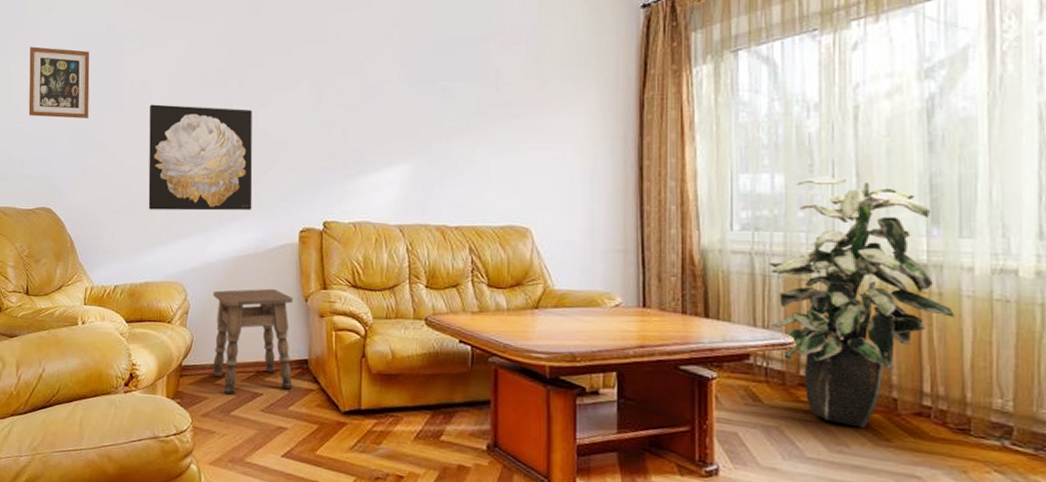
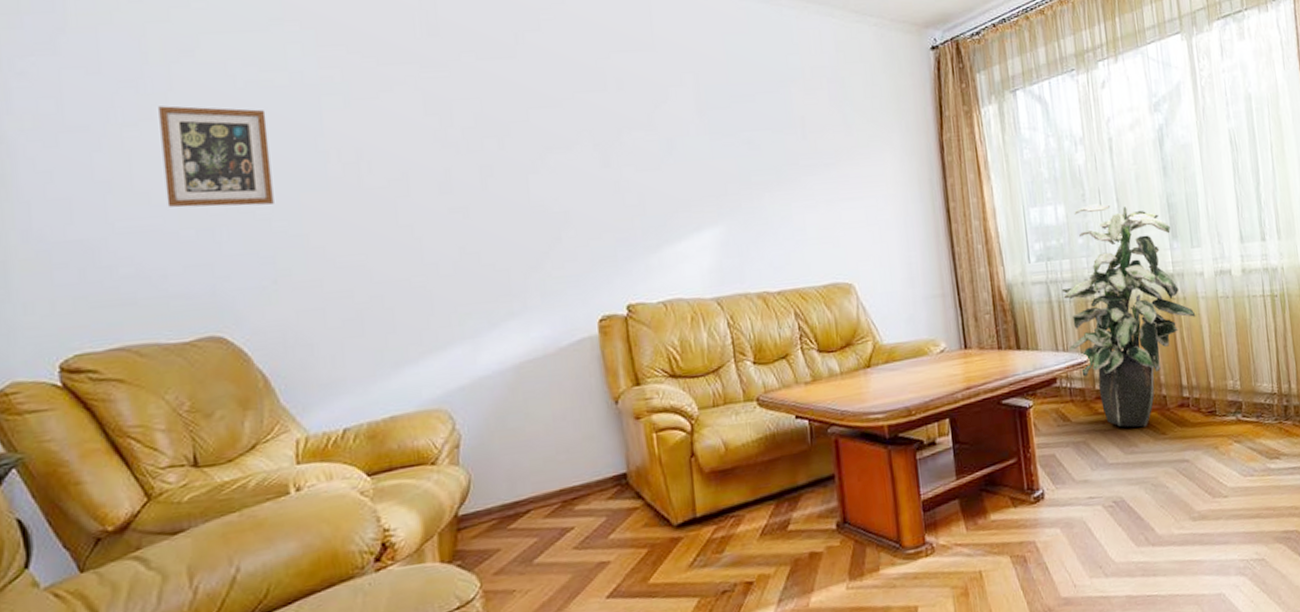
wall art: present [148,104,253,211] -> none [371,177,534,320]
side table: present [212,288,294,396] -> none [492,395,611,540]

